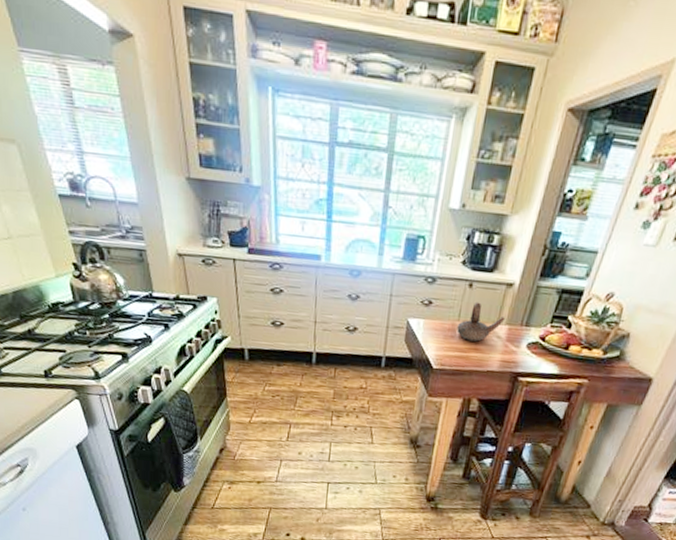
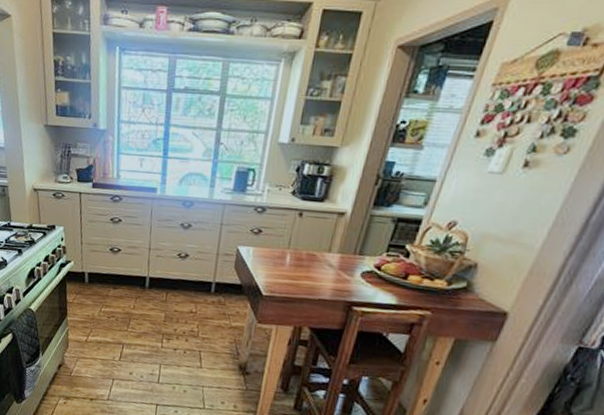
teapot: present [457,301,506,342] -> none [287,230,338,270]

